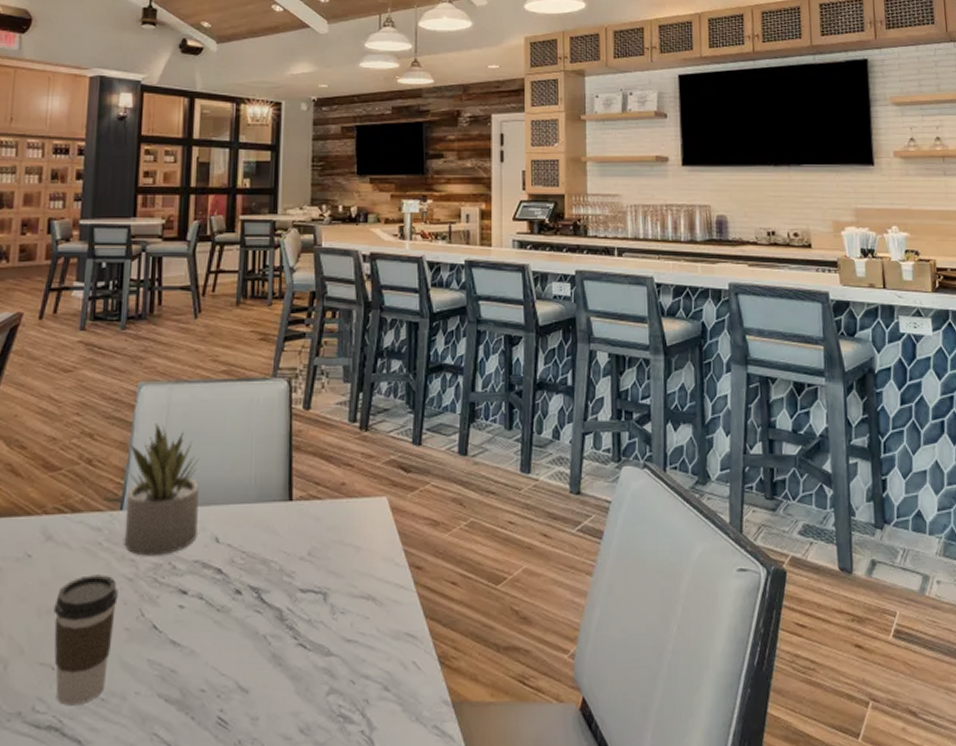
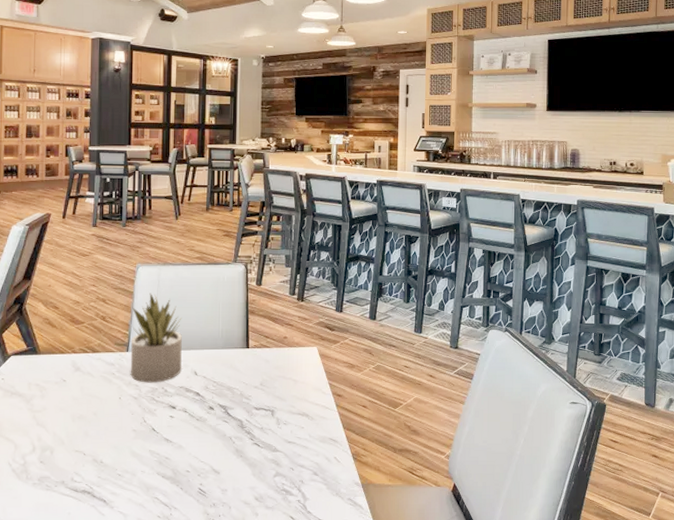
coffee cup: present [54,574,118,706] -> none [83,394,127,478]

